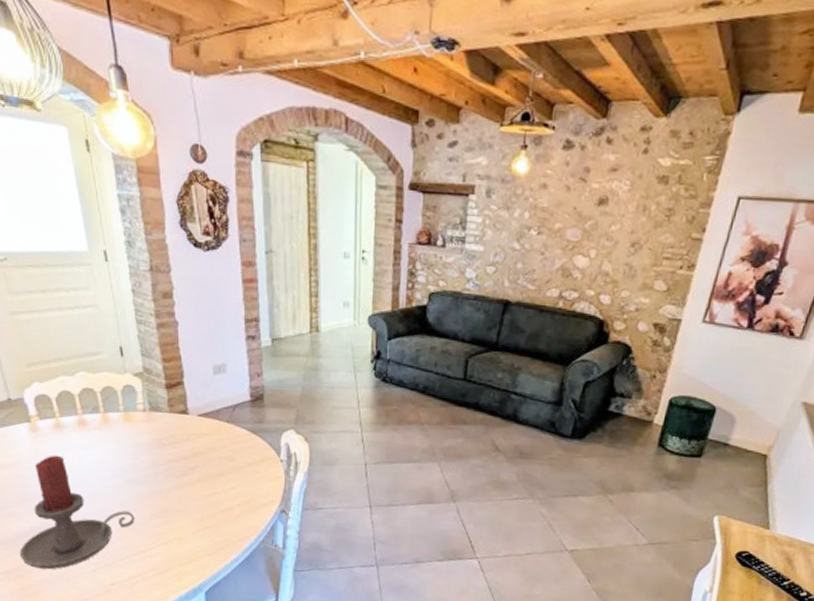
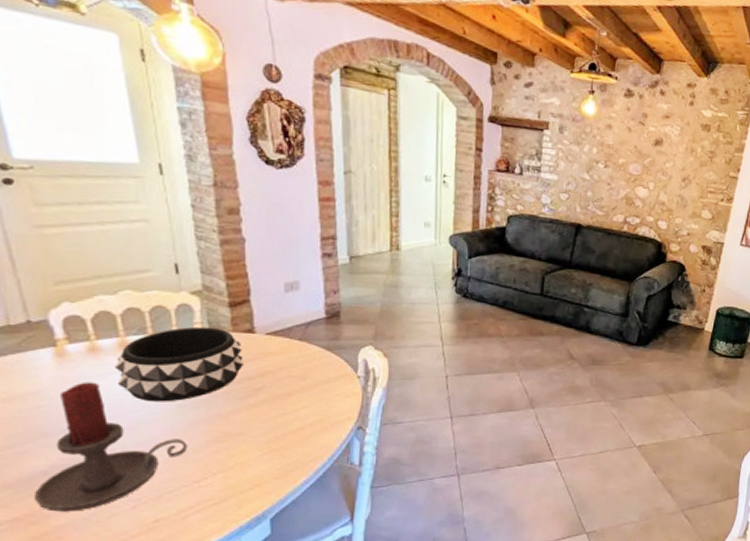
decorative bowl: none [75,407,179,477] -> present [114,326,244,402]

